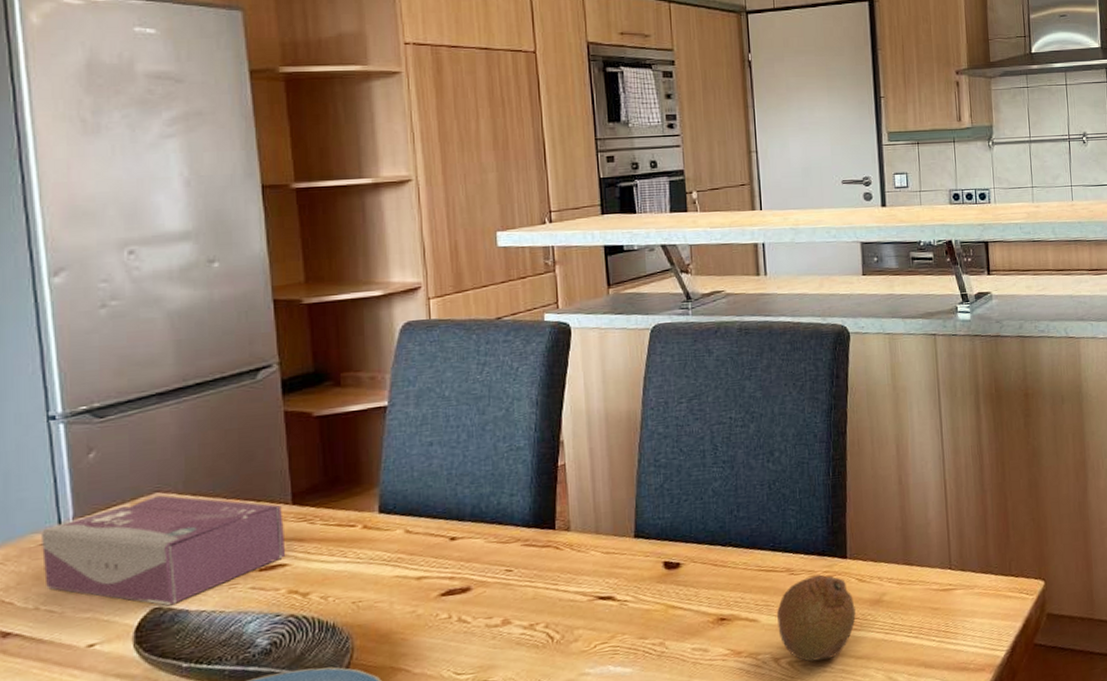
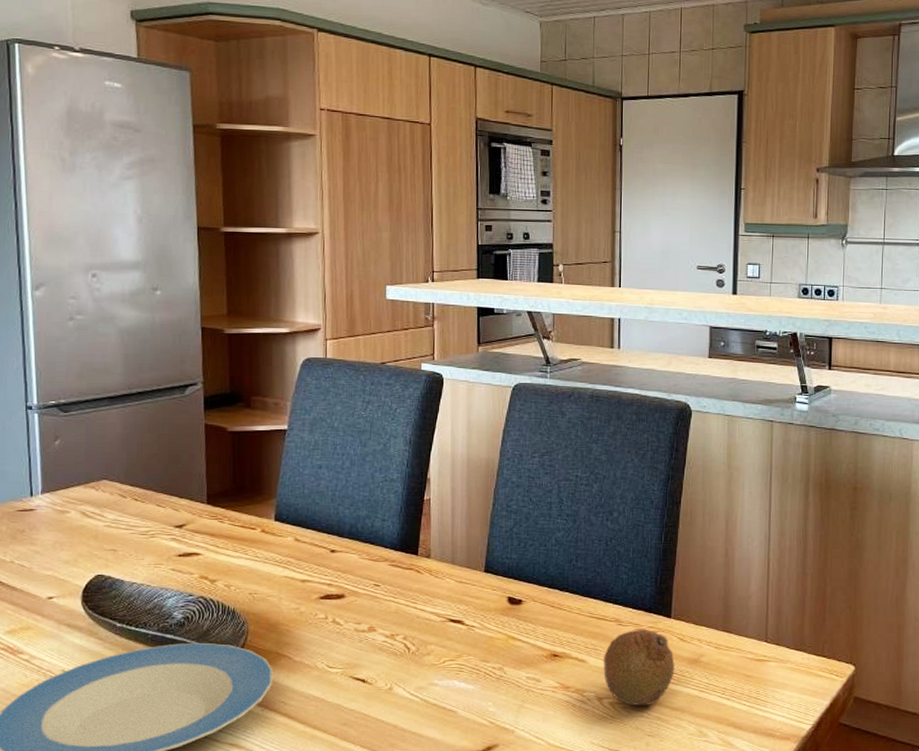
tissue box: present [42,495,285,606] -> none [18,482,200,575]

